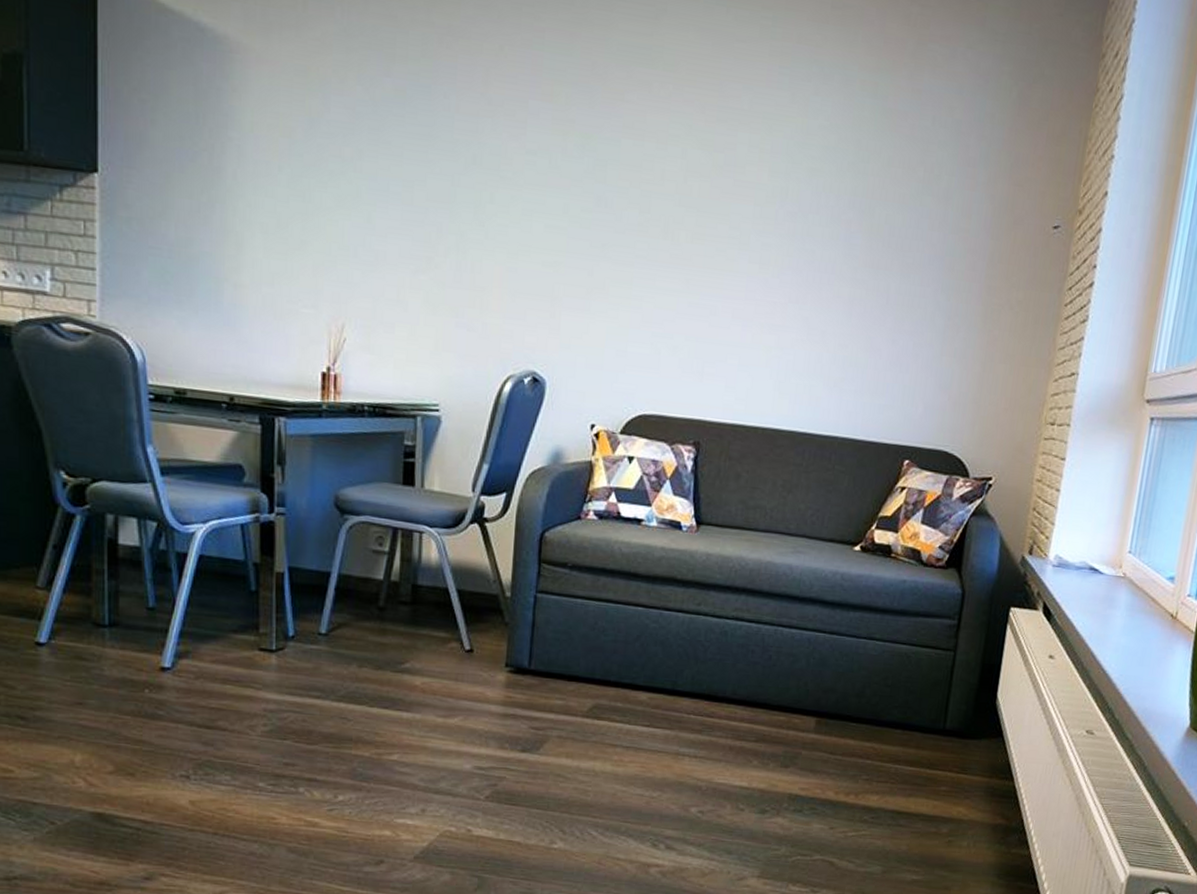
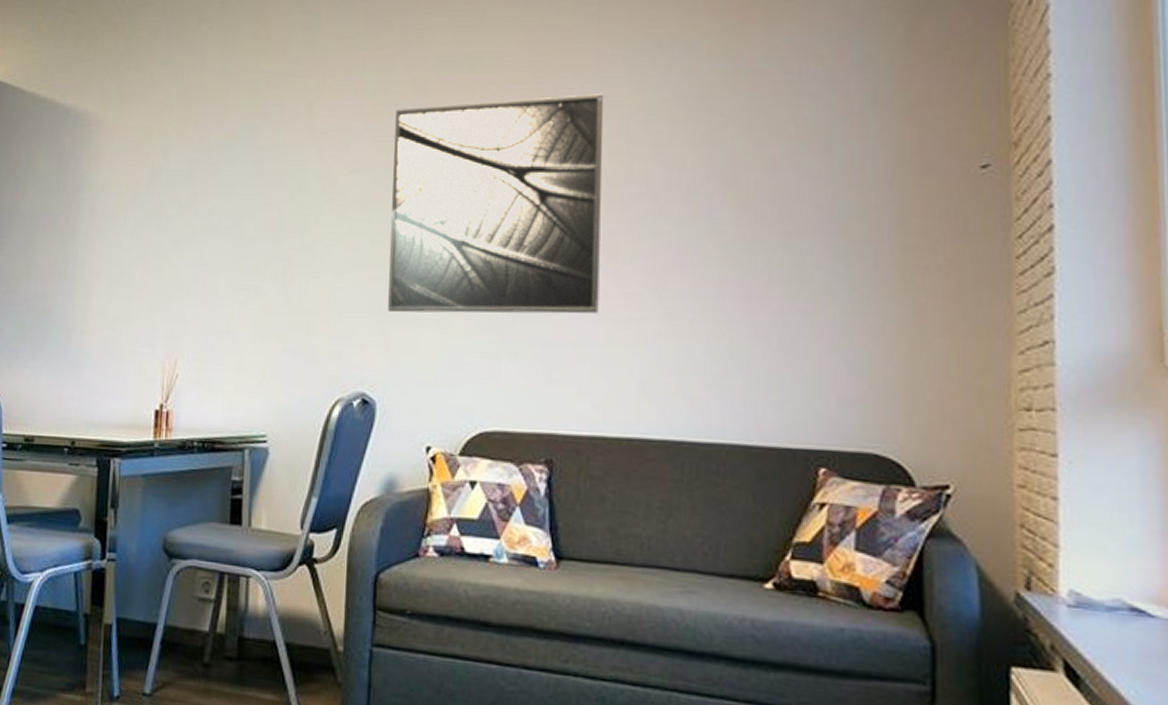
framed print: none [560,93,770,318] -> present [388,94,604,314]

